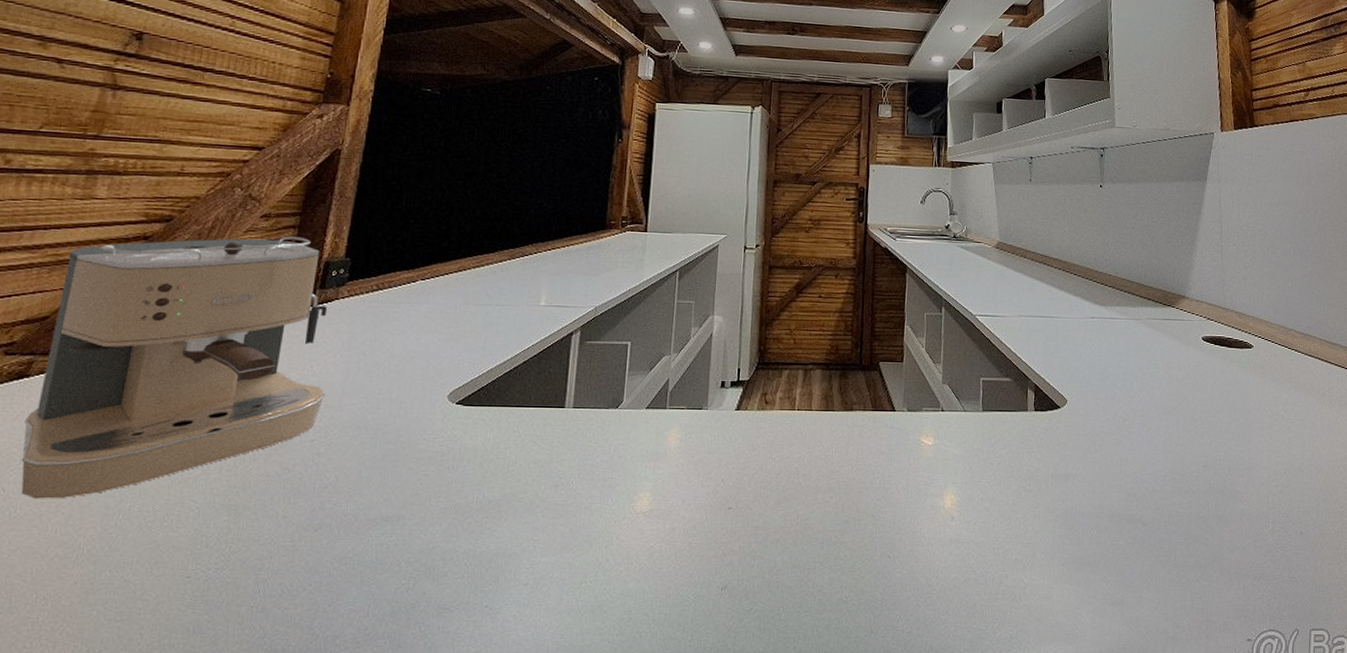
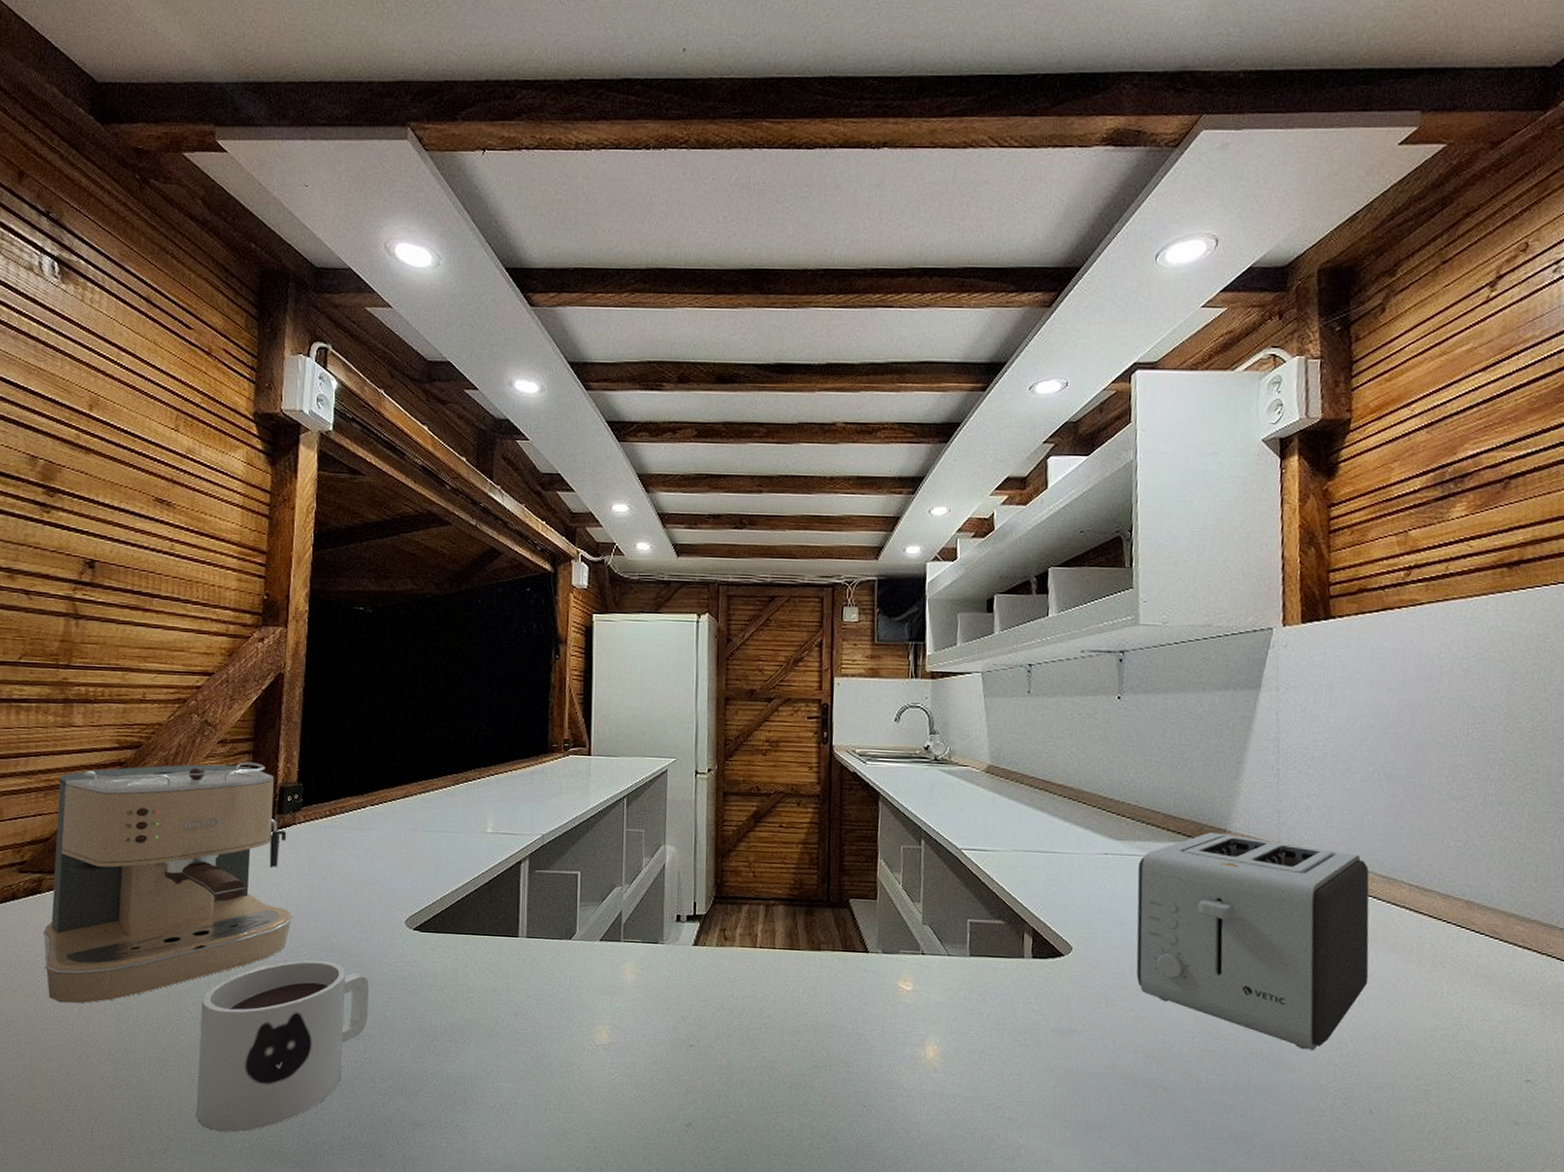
mug: none [187,439,403,634] -> present [195,960,368,1133]
toaster: none [1118,298,1295,483] -> present [1136,832,1369,1052]

